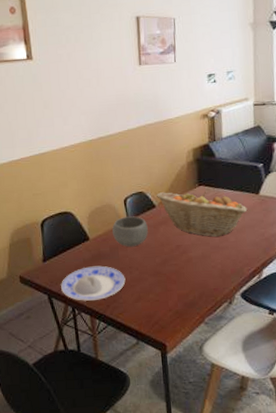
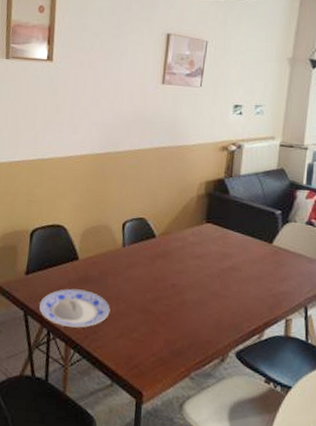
bowl: present [112,216,148,247] -> none [104,241,144,277]
fruit basket: present [156,191,248,238] -> none [159,222,257,284]

